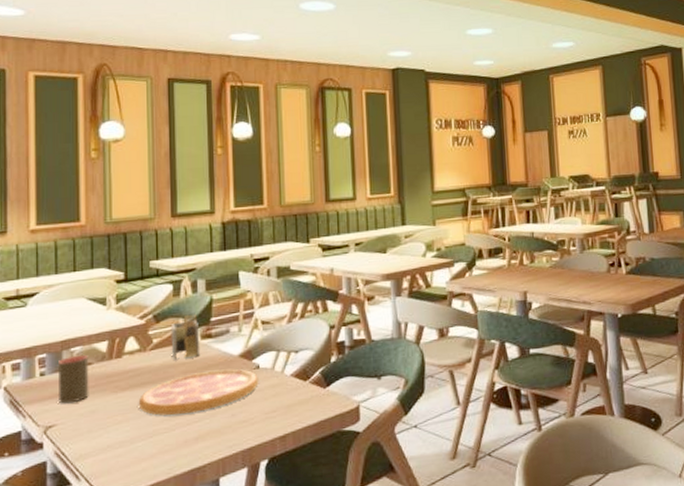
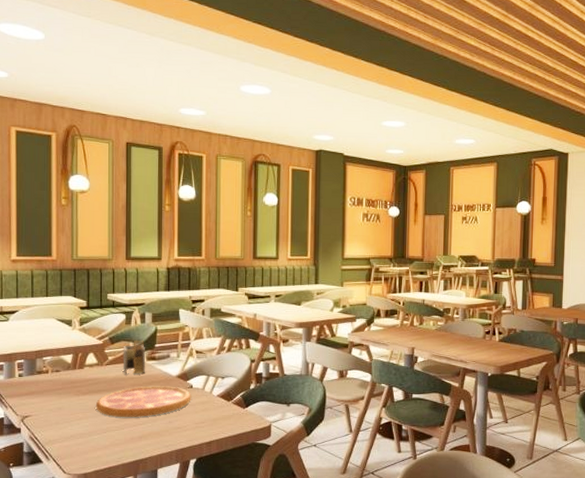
cup: present [57,354,89,404] -> none [32,363,57,400]

